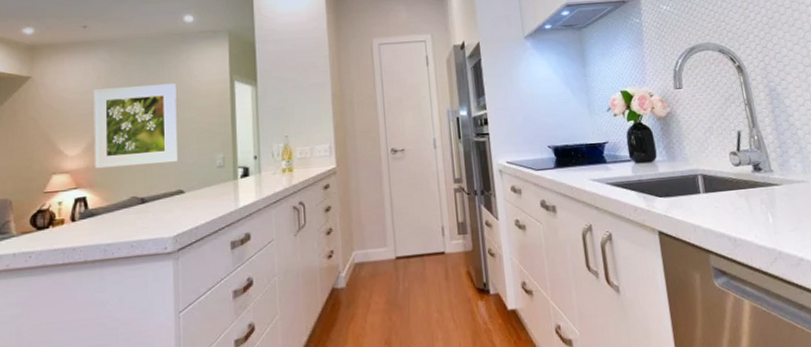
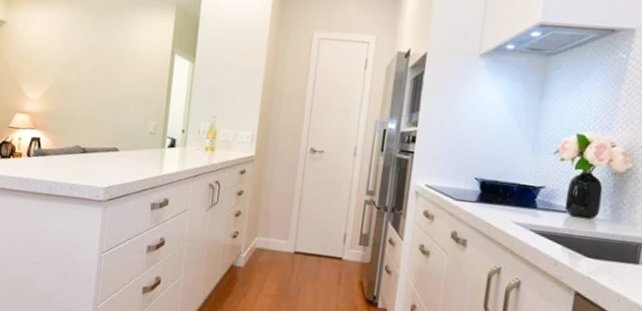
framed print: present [94,83,177,169] -> none [49,42,124,122]

